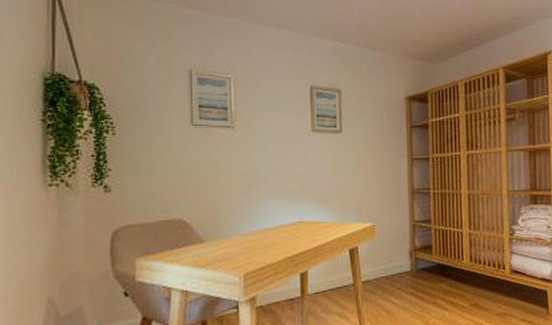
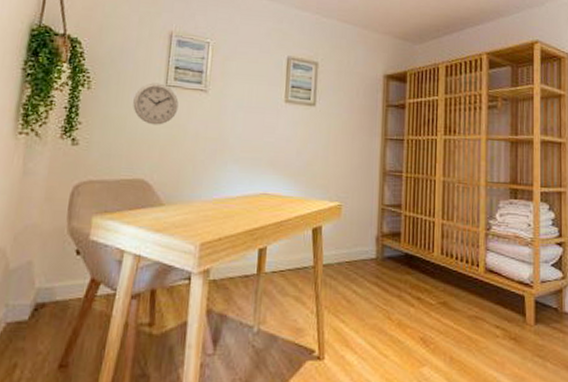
wall clock: none [161,123,207,165] -> present [133,82,179,125]

